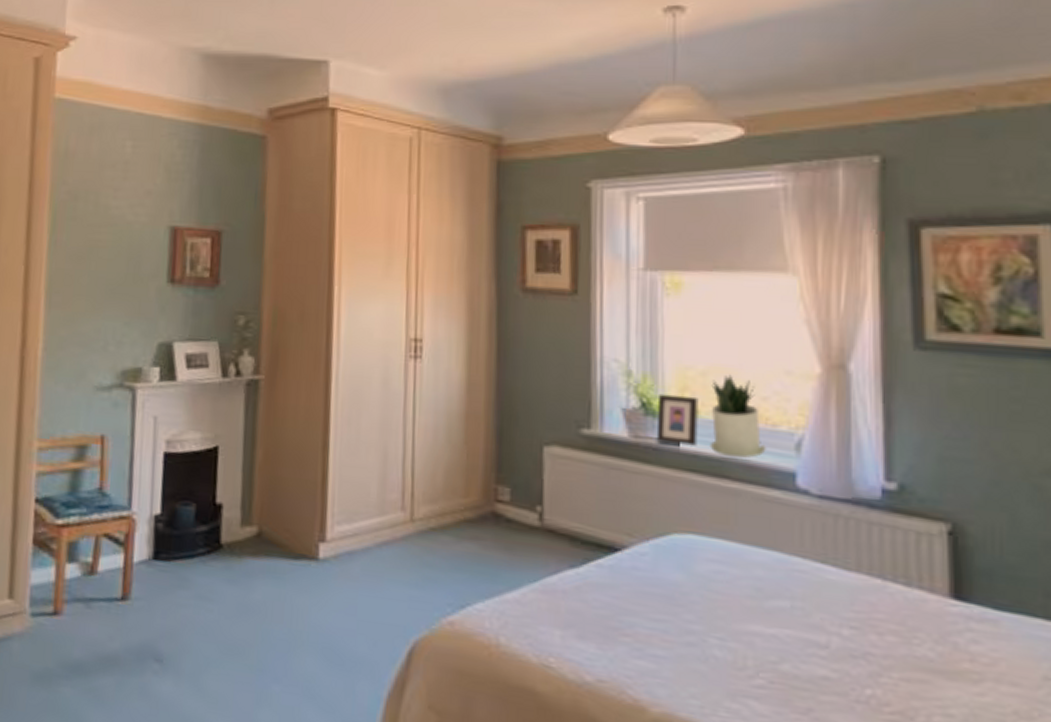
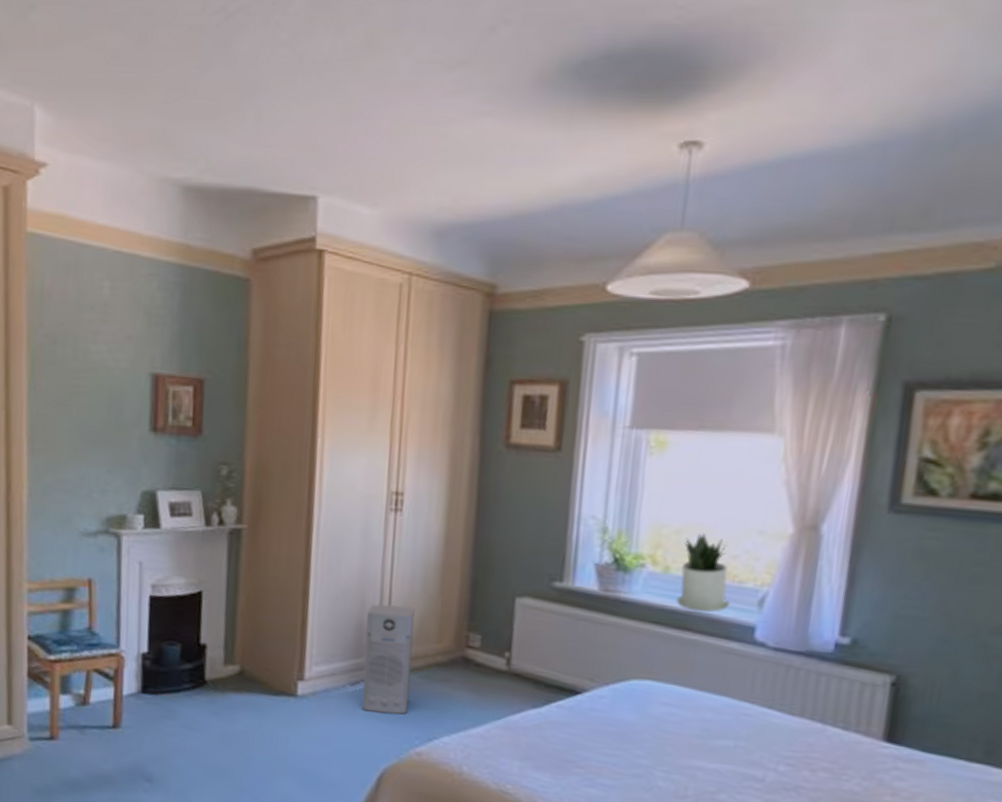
air purifier: none [388,456,440,579] -> present [361,604,415,715]
picture frame: present [656,393,699,446] -> none [625,550,671,600]

